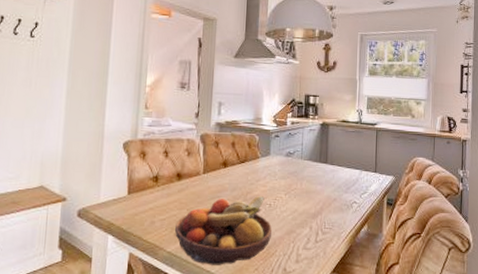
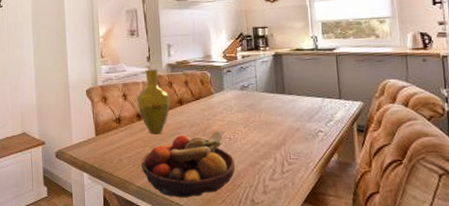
vase: none [178,126,215,197] -> present [136,69,171,135]

